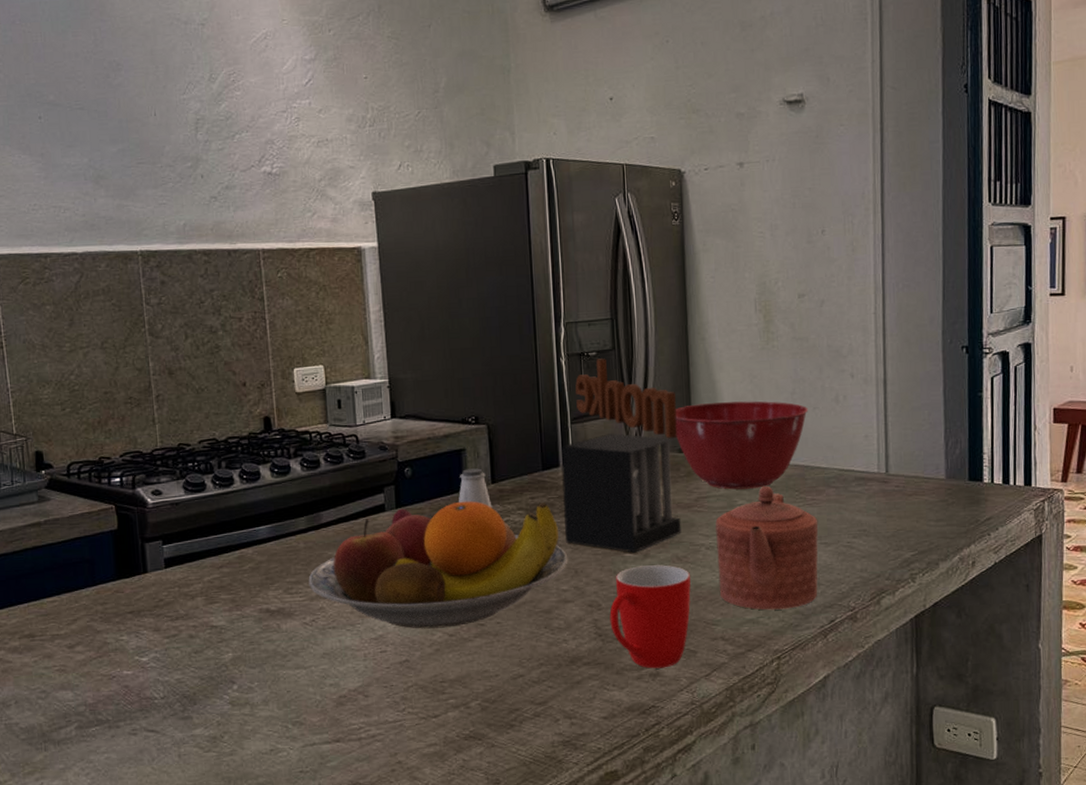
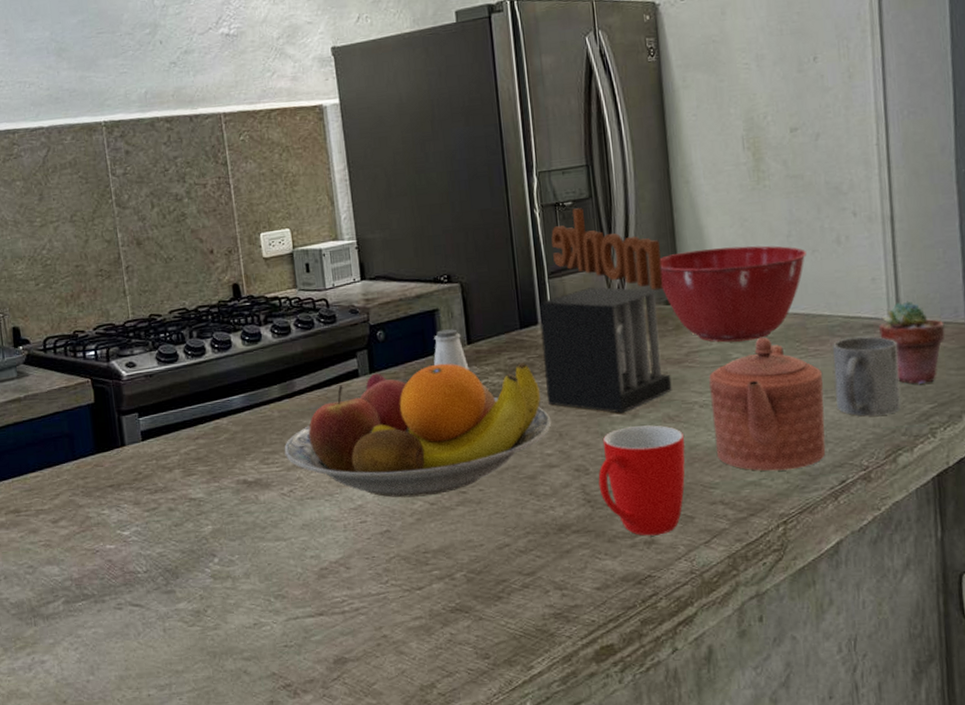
mug: none [828,488,886,562] -> present [833,336,901,417]
potted succulent: none [868,457,927,533] -> present [878,301,946,384]

